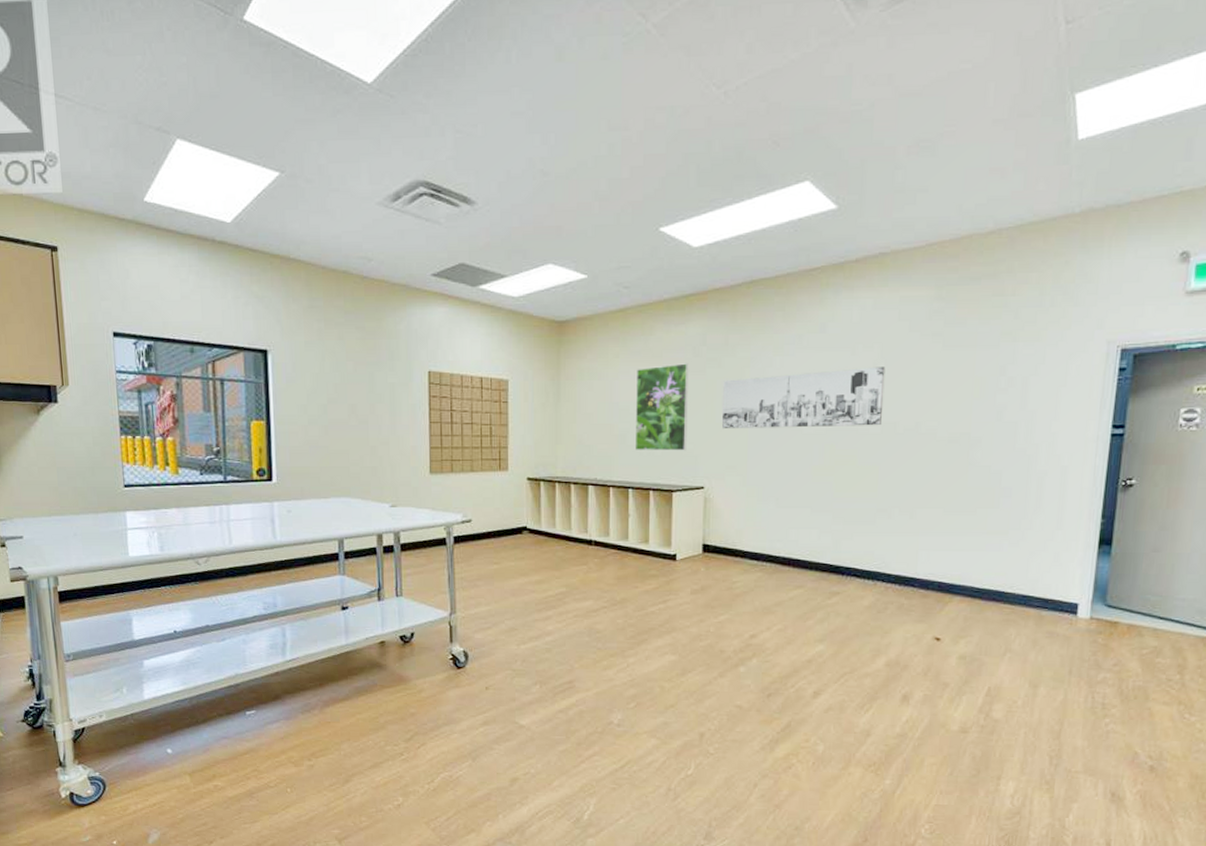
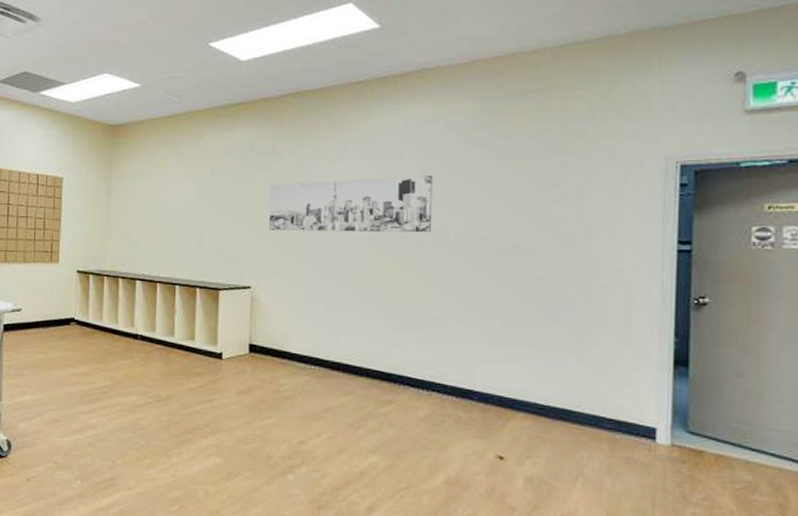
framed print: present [634,363,688,451] -> none [182,167,236,251]

